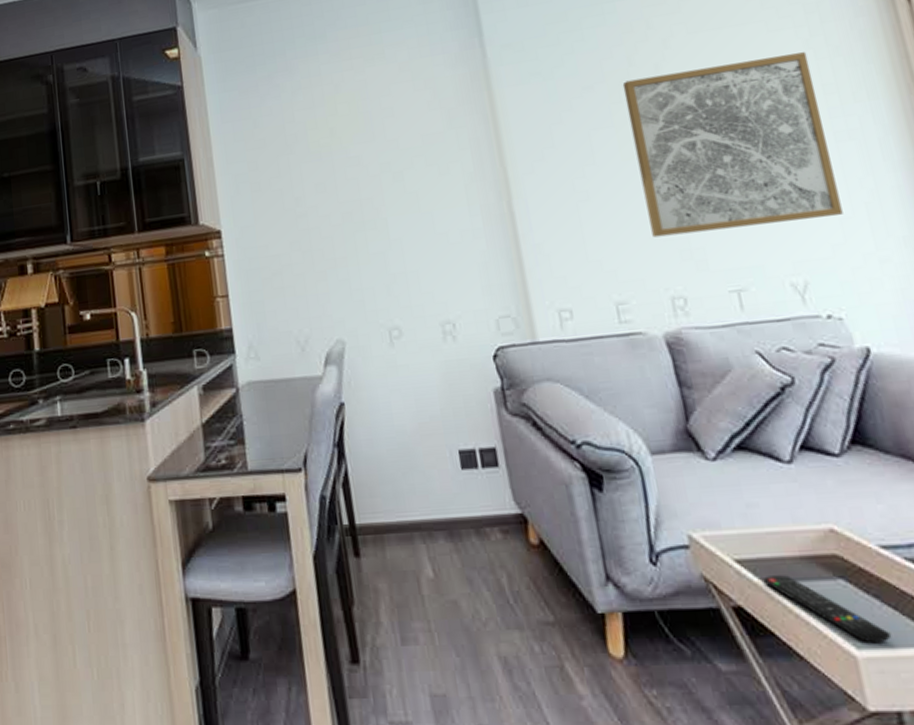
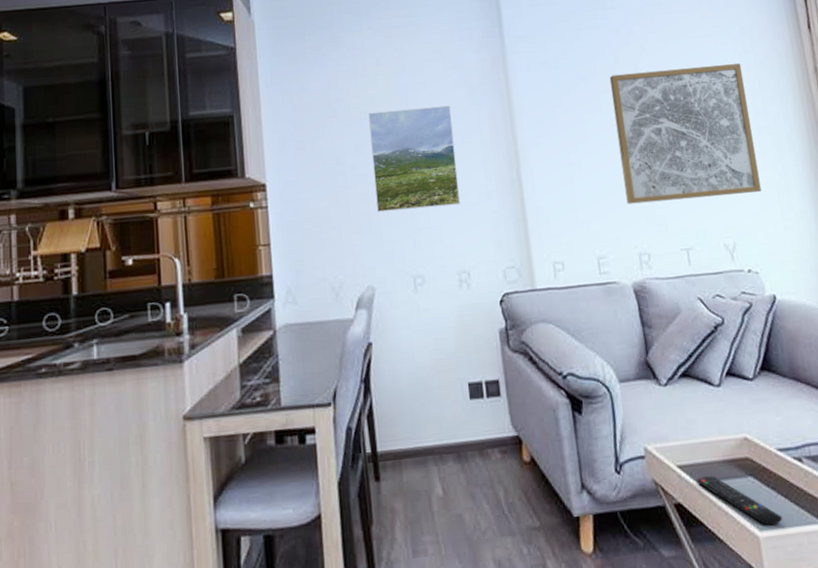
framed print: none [329,132,441,258] -> present [368,105,461,213]

